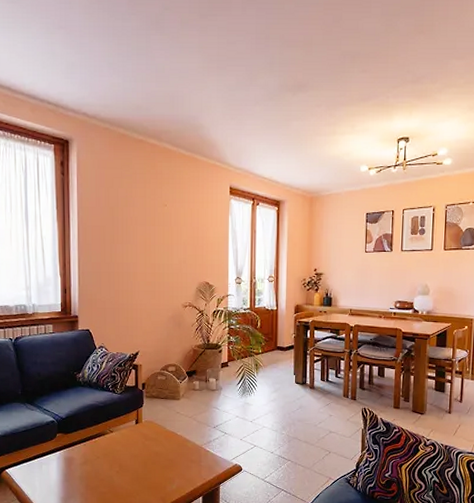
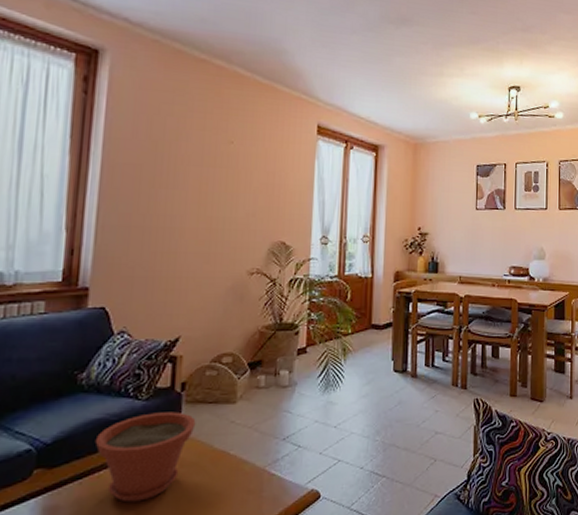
plant pot: none [91,403,154,460] -> present [95,411,196,503]

